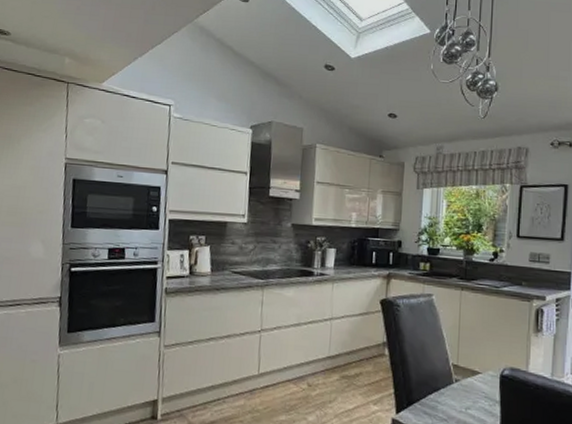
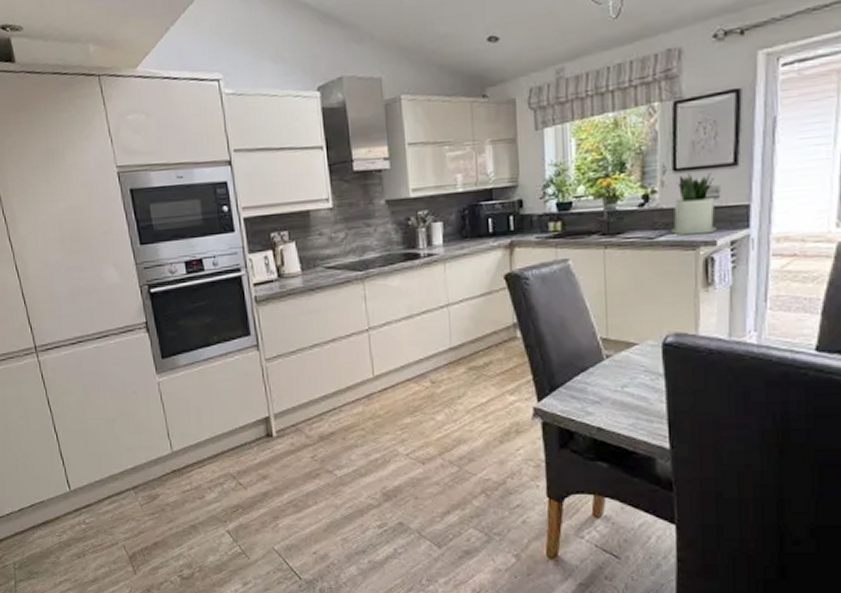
planter: none [512,242,546,290] -> present [671,173,717,236]

